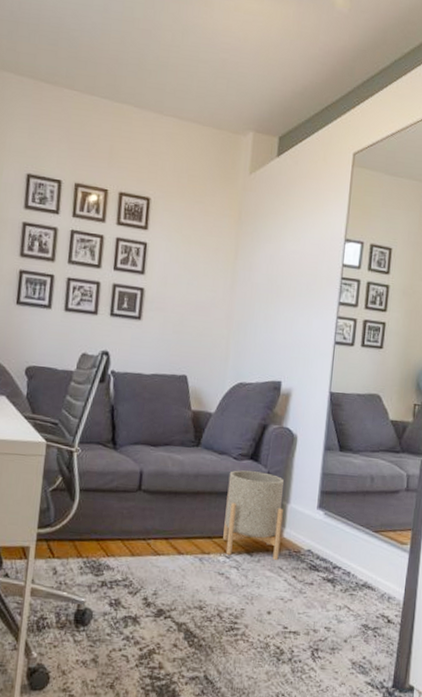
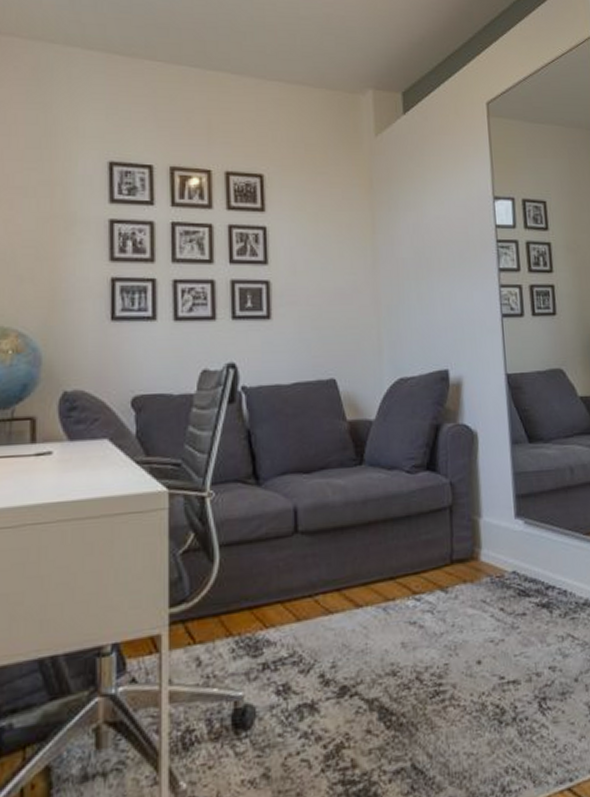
planter: present [223,470,285,560] -> none [404,483,480,596]

